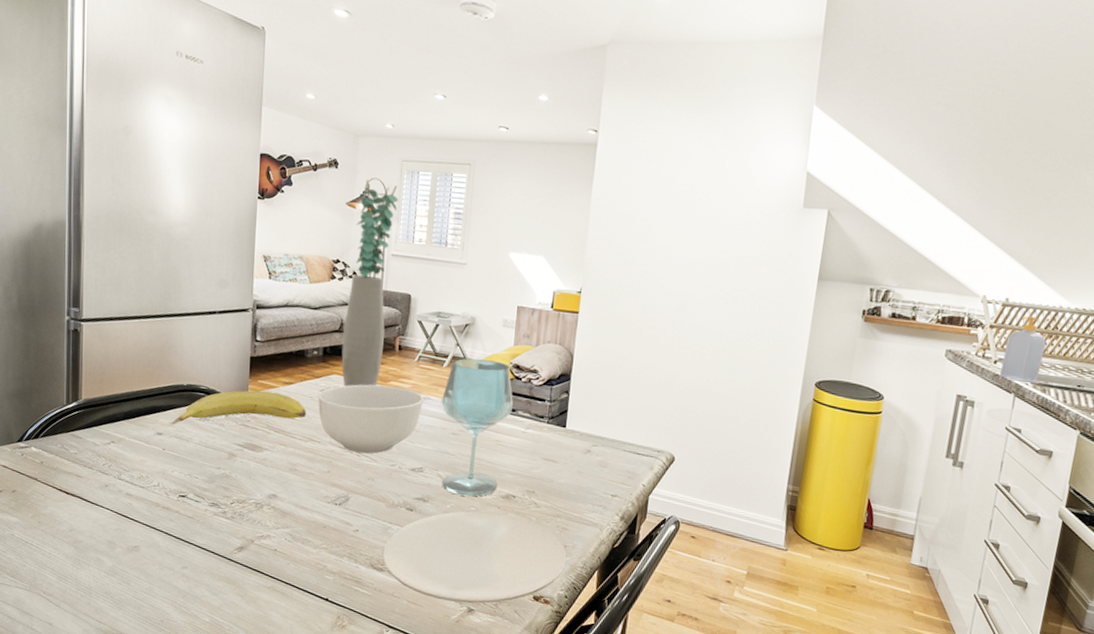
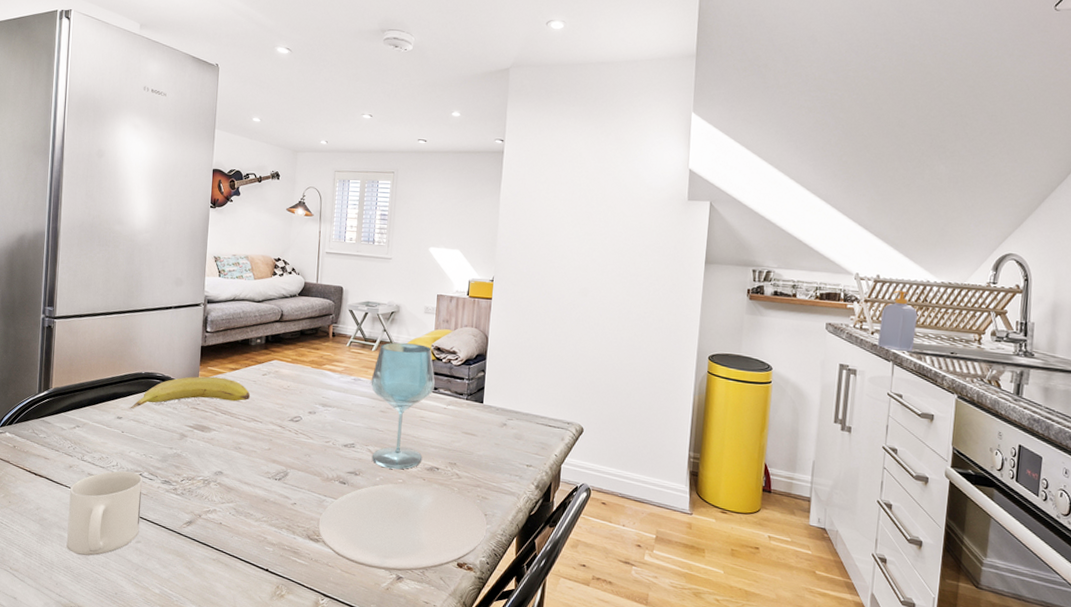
cup: none [105,491,188,581] -> present [66,471,143,556]
bowl: present [318,384,424,454] -> none [260,368,355,432]
vase: present [341,180,399,387] -> none [282,188,332,371]

